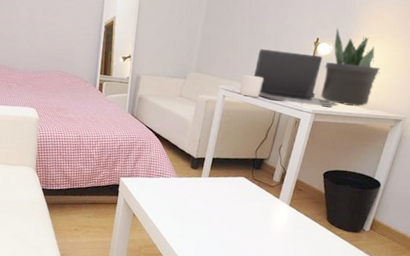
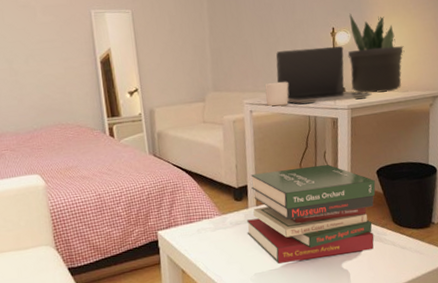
books: none [195,150,320,239] -> present [246,165,376,265]

